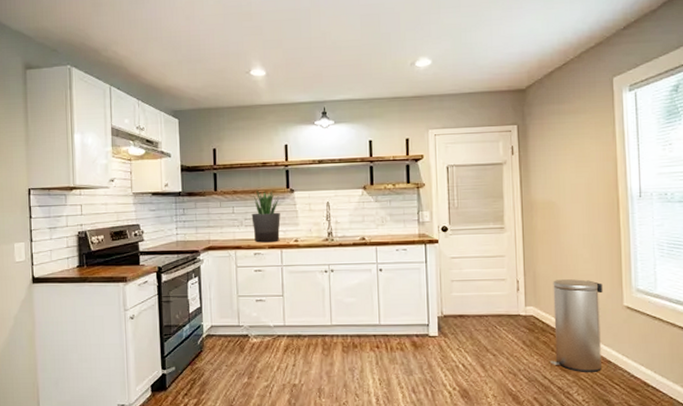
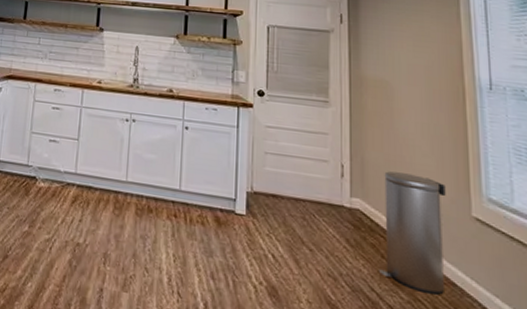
planter: present [251,189,280,243] -> none [56,23,88,81]

